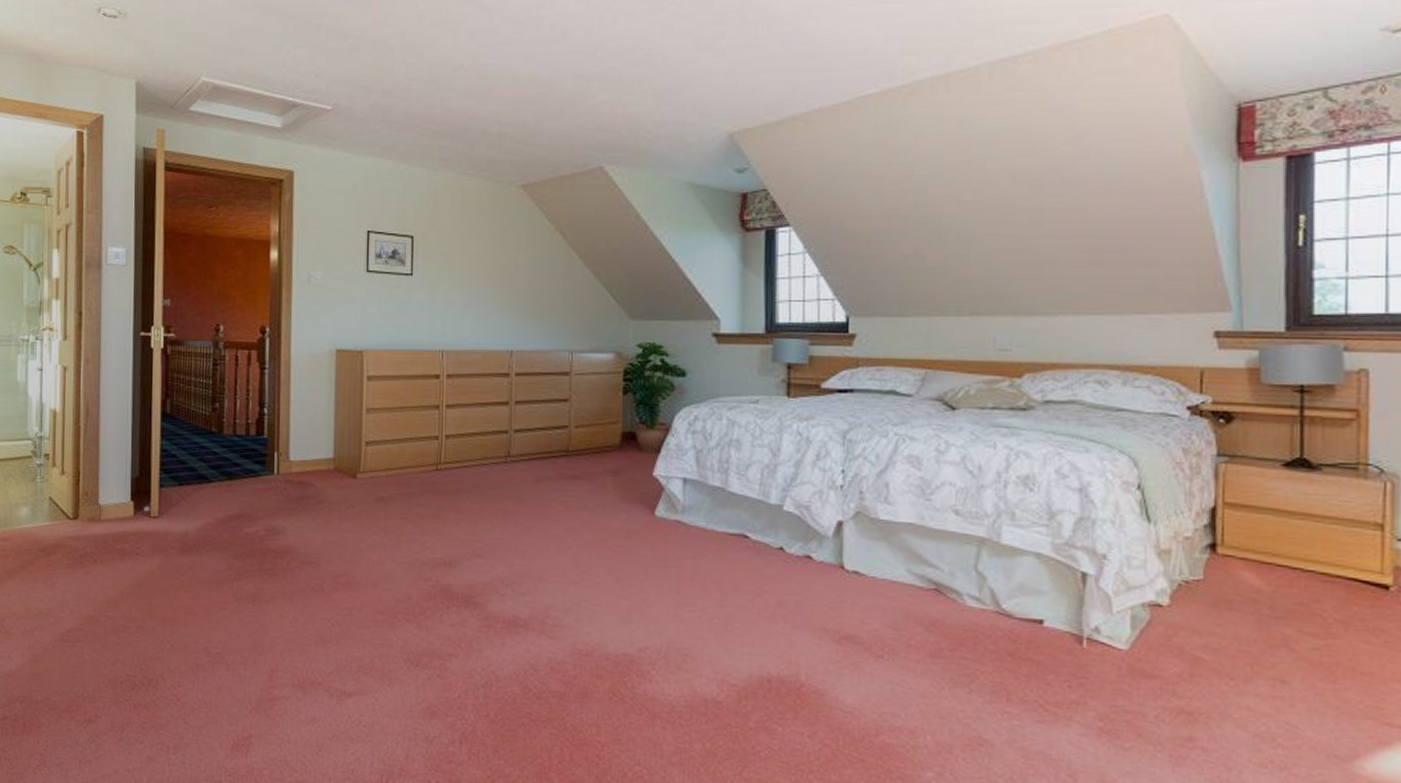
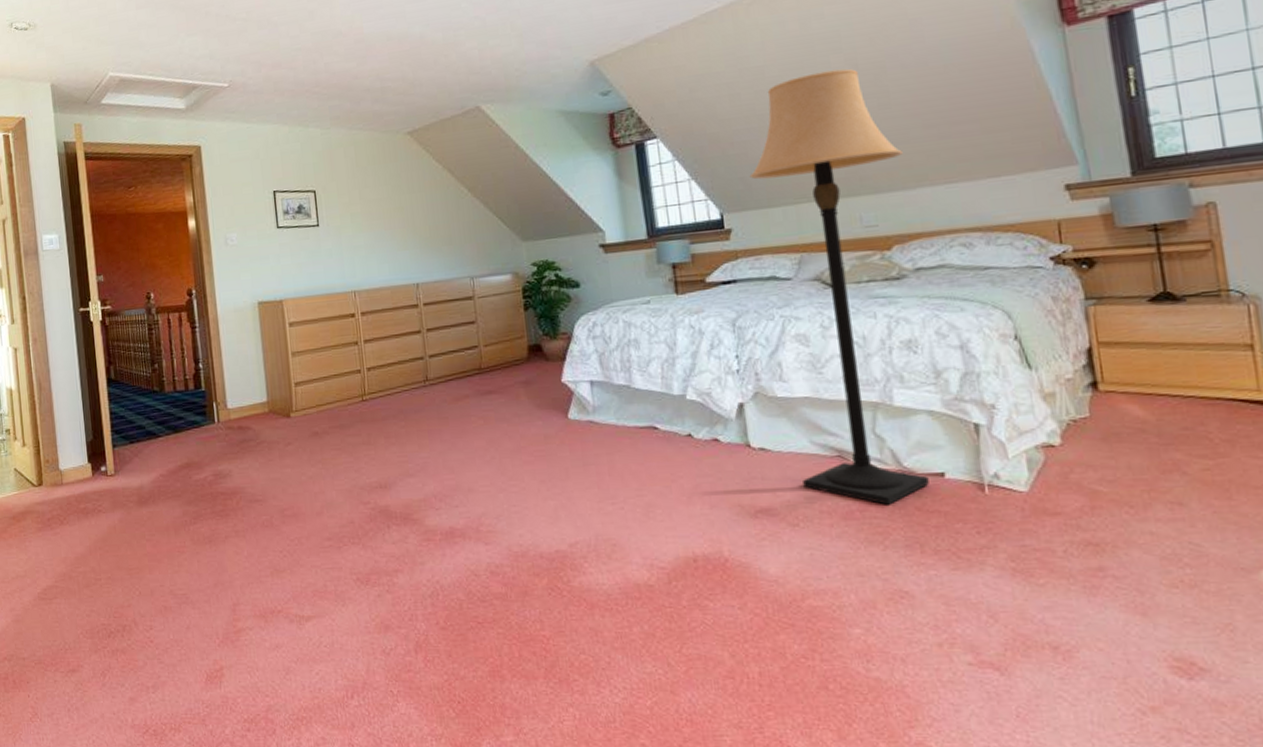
lamp: none [883,177,1049,647] -> present [749,68,929,505]

